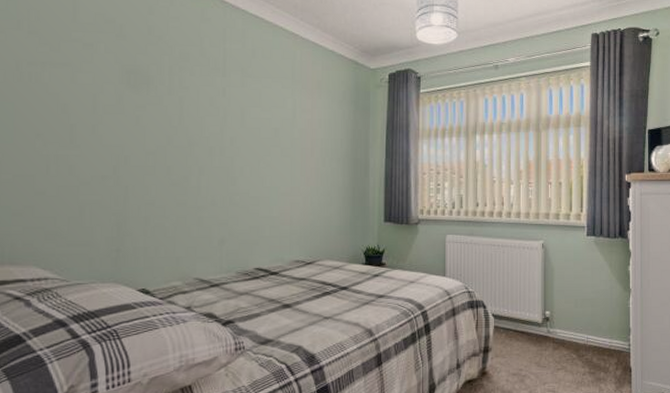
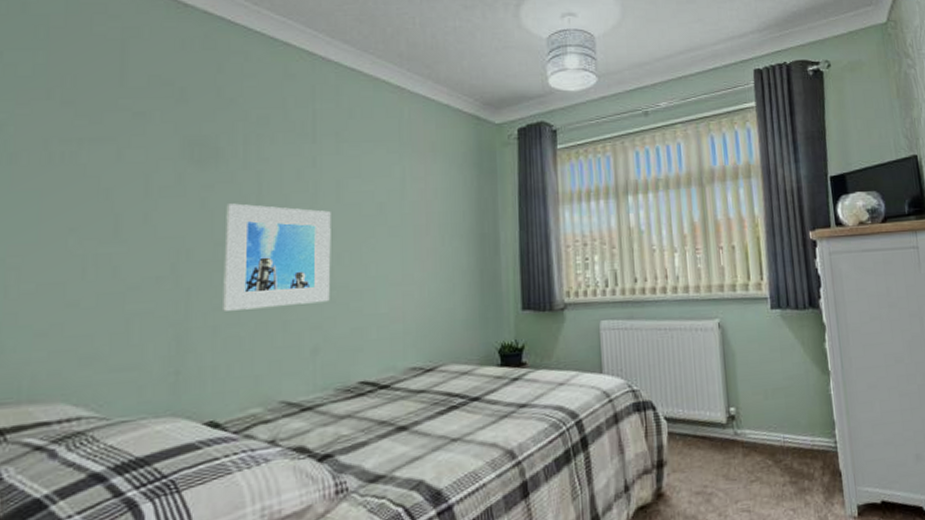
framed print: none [152,122,236,206] -> present [223,203,331,311]

